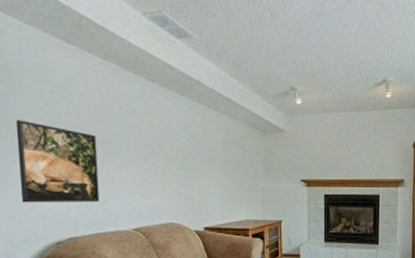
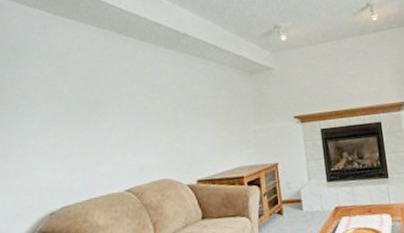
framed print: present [15,120,100,203] -> none [18,93,93,175]

